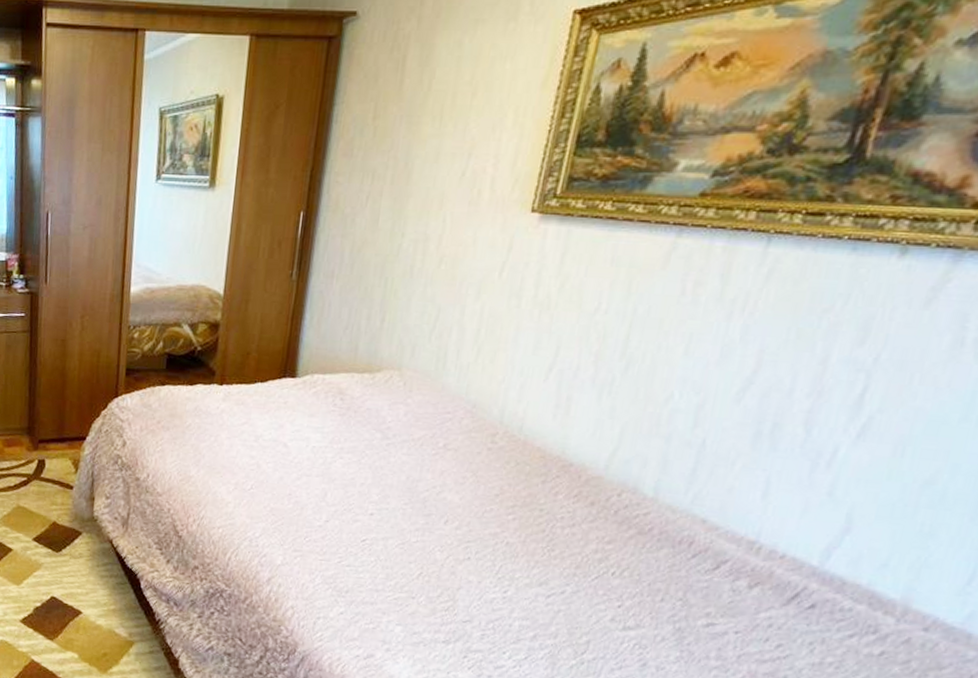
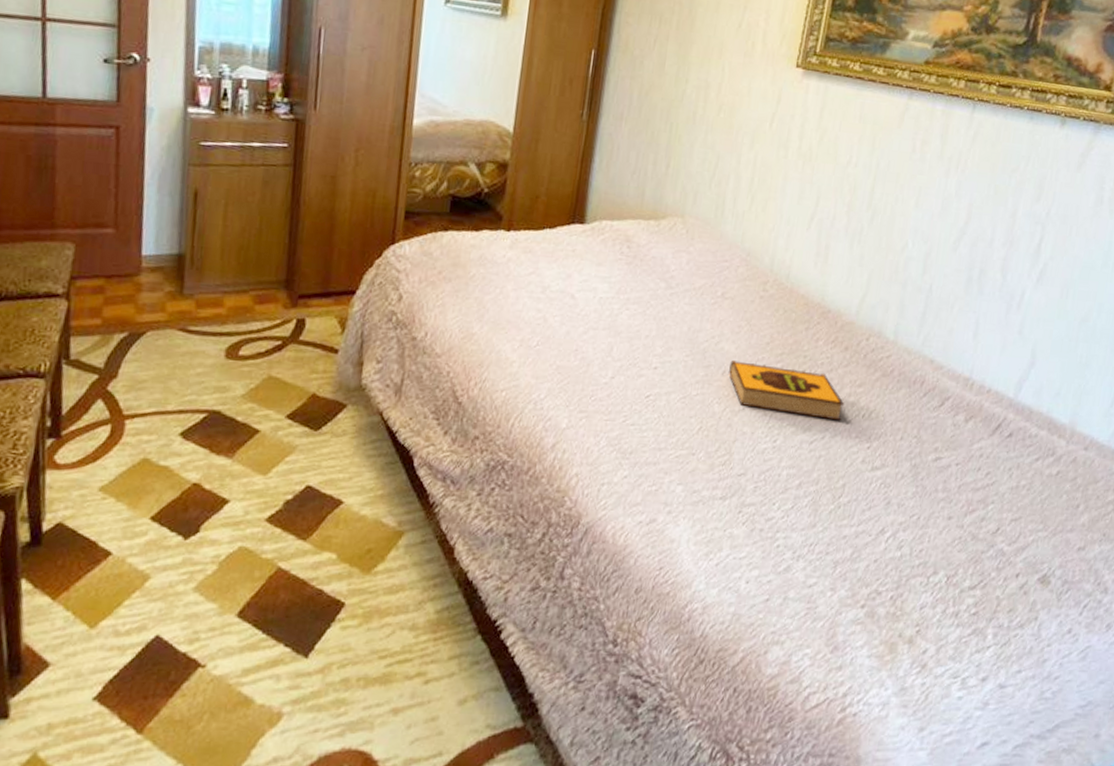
hardback book: none [452,509,589,577] -> present [728,359,844,421]

